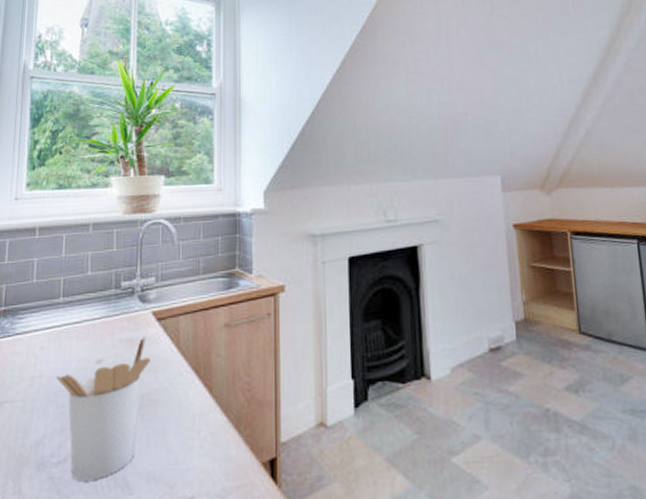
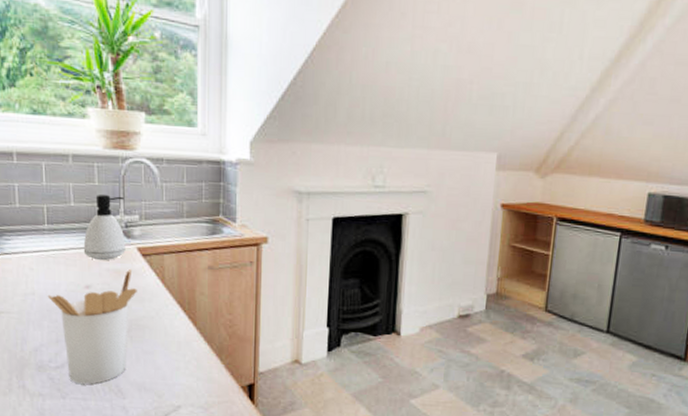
soap dispenser: none [97,259,142,331] -> present [83,194,126,261]

